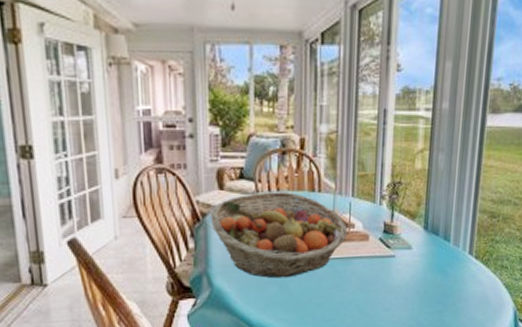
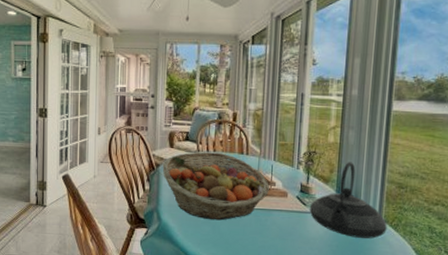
teapot: none [394,191,478,280] -> present [309,162,387,239]

